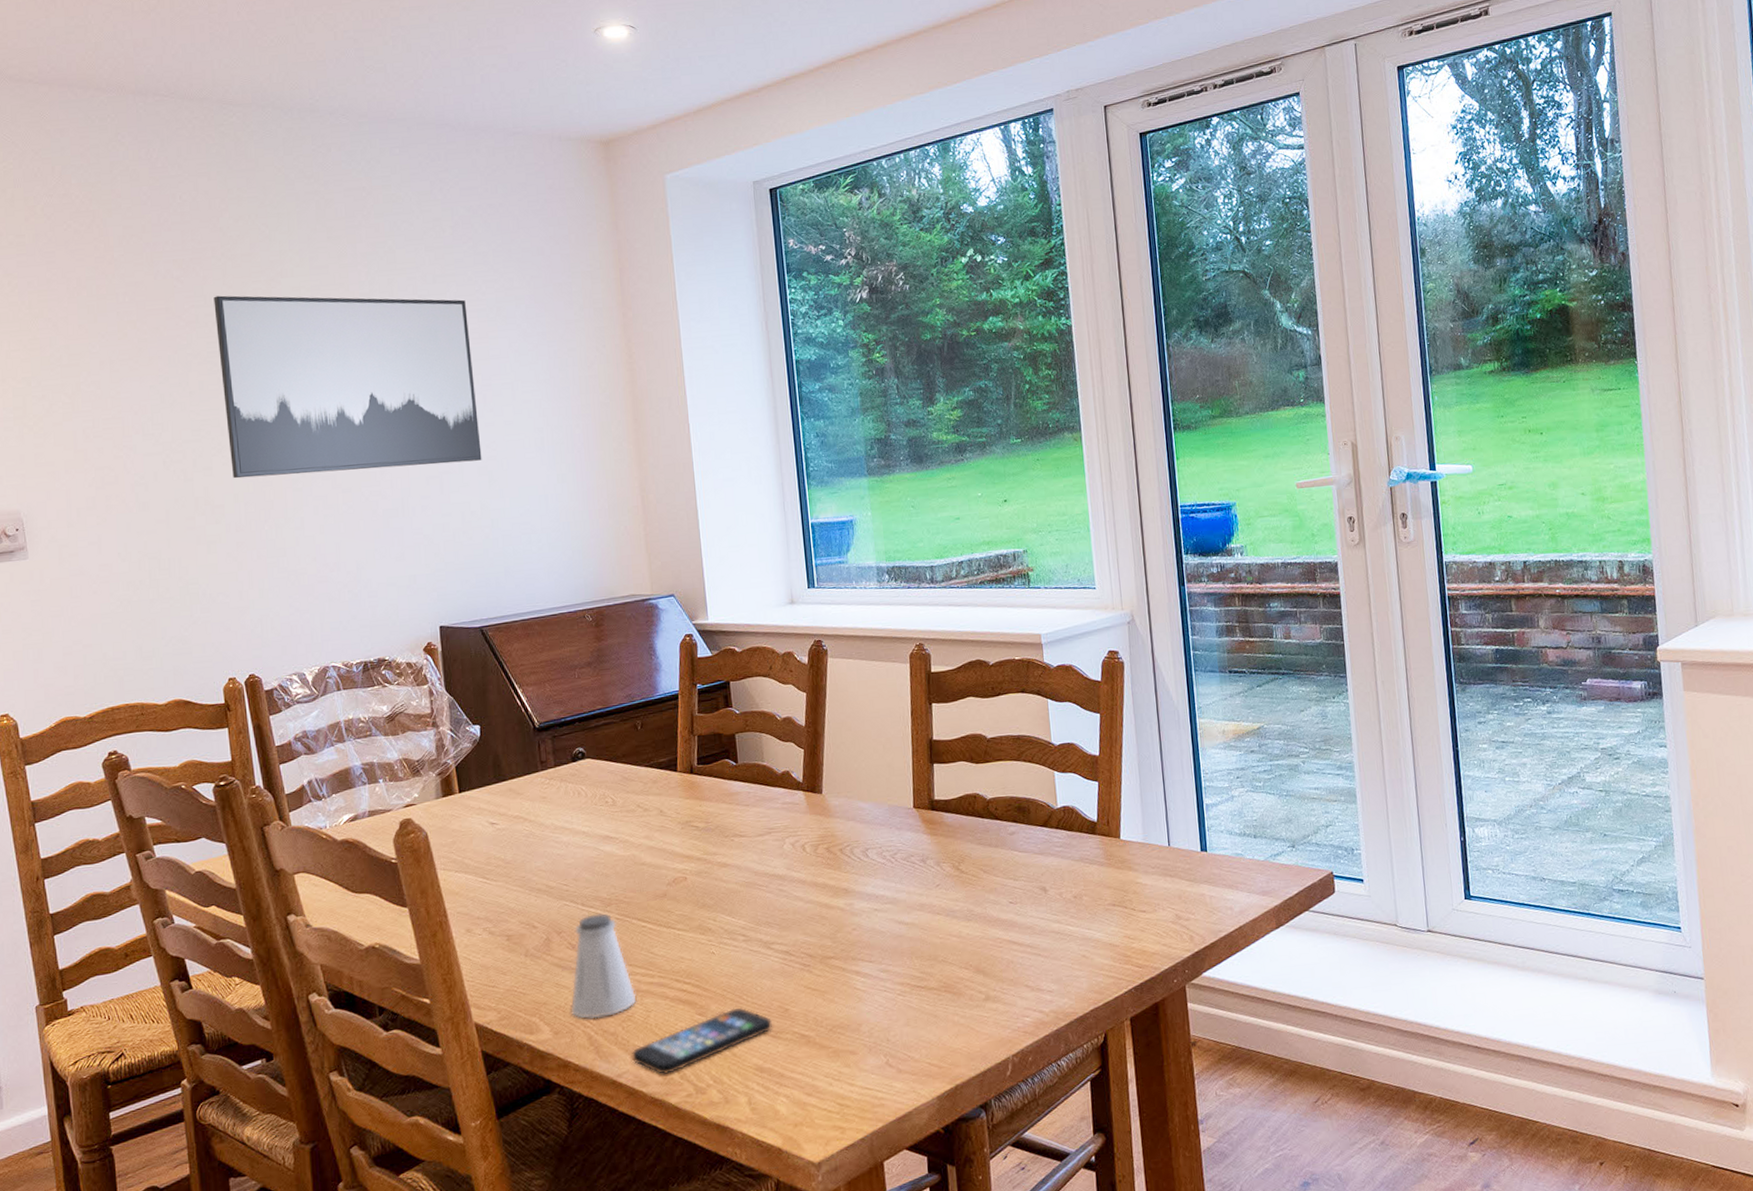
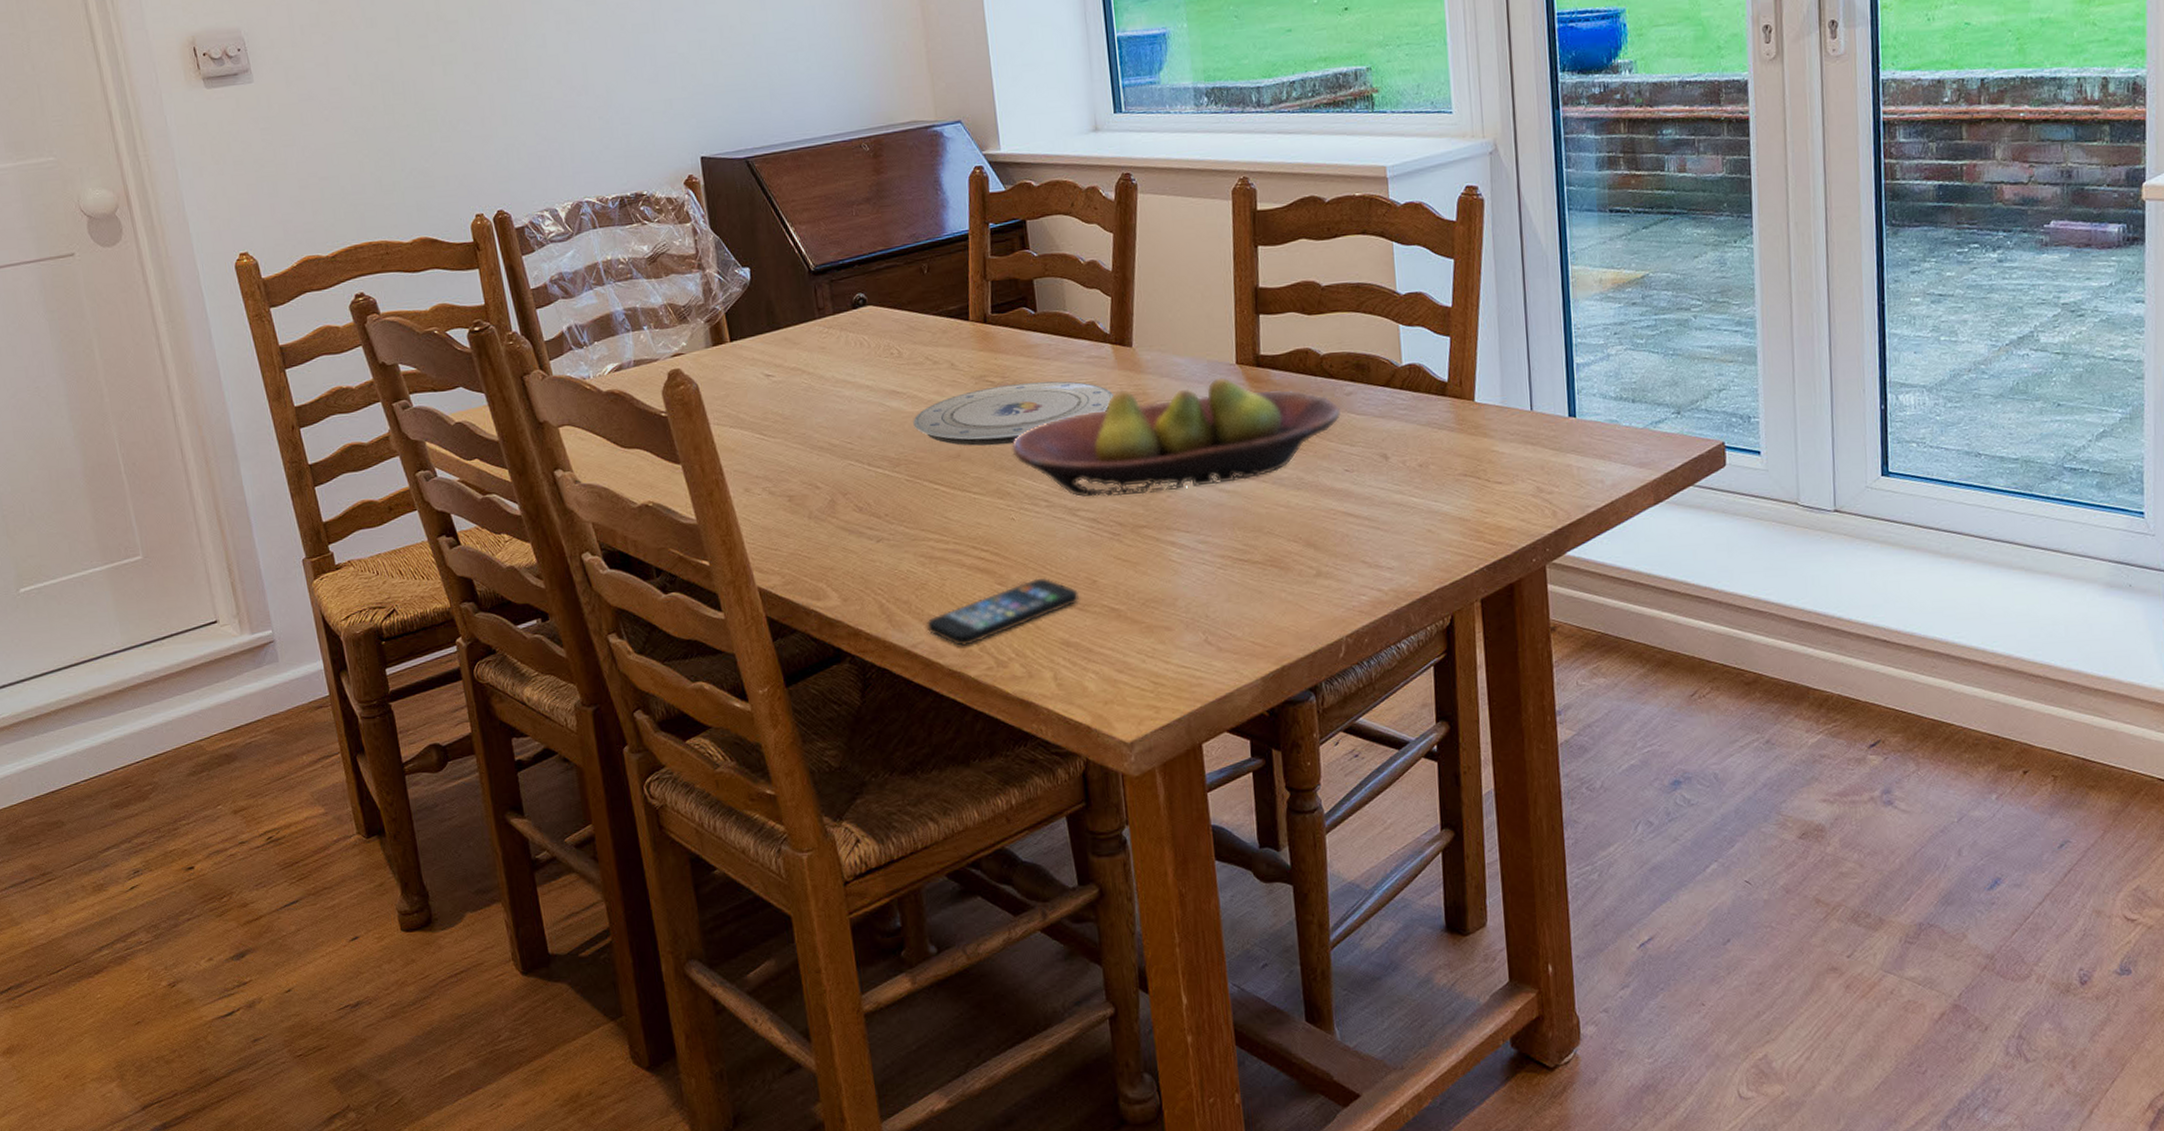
saltshaker: present [570,913,637,1019] -> none [859,474,931,586]
plate: none [624,825,806,886] -> present [913,381,1115,446]
fruit bowl: none [713,821,1006,931] -> present [1012,378,1342,497]

